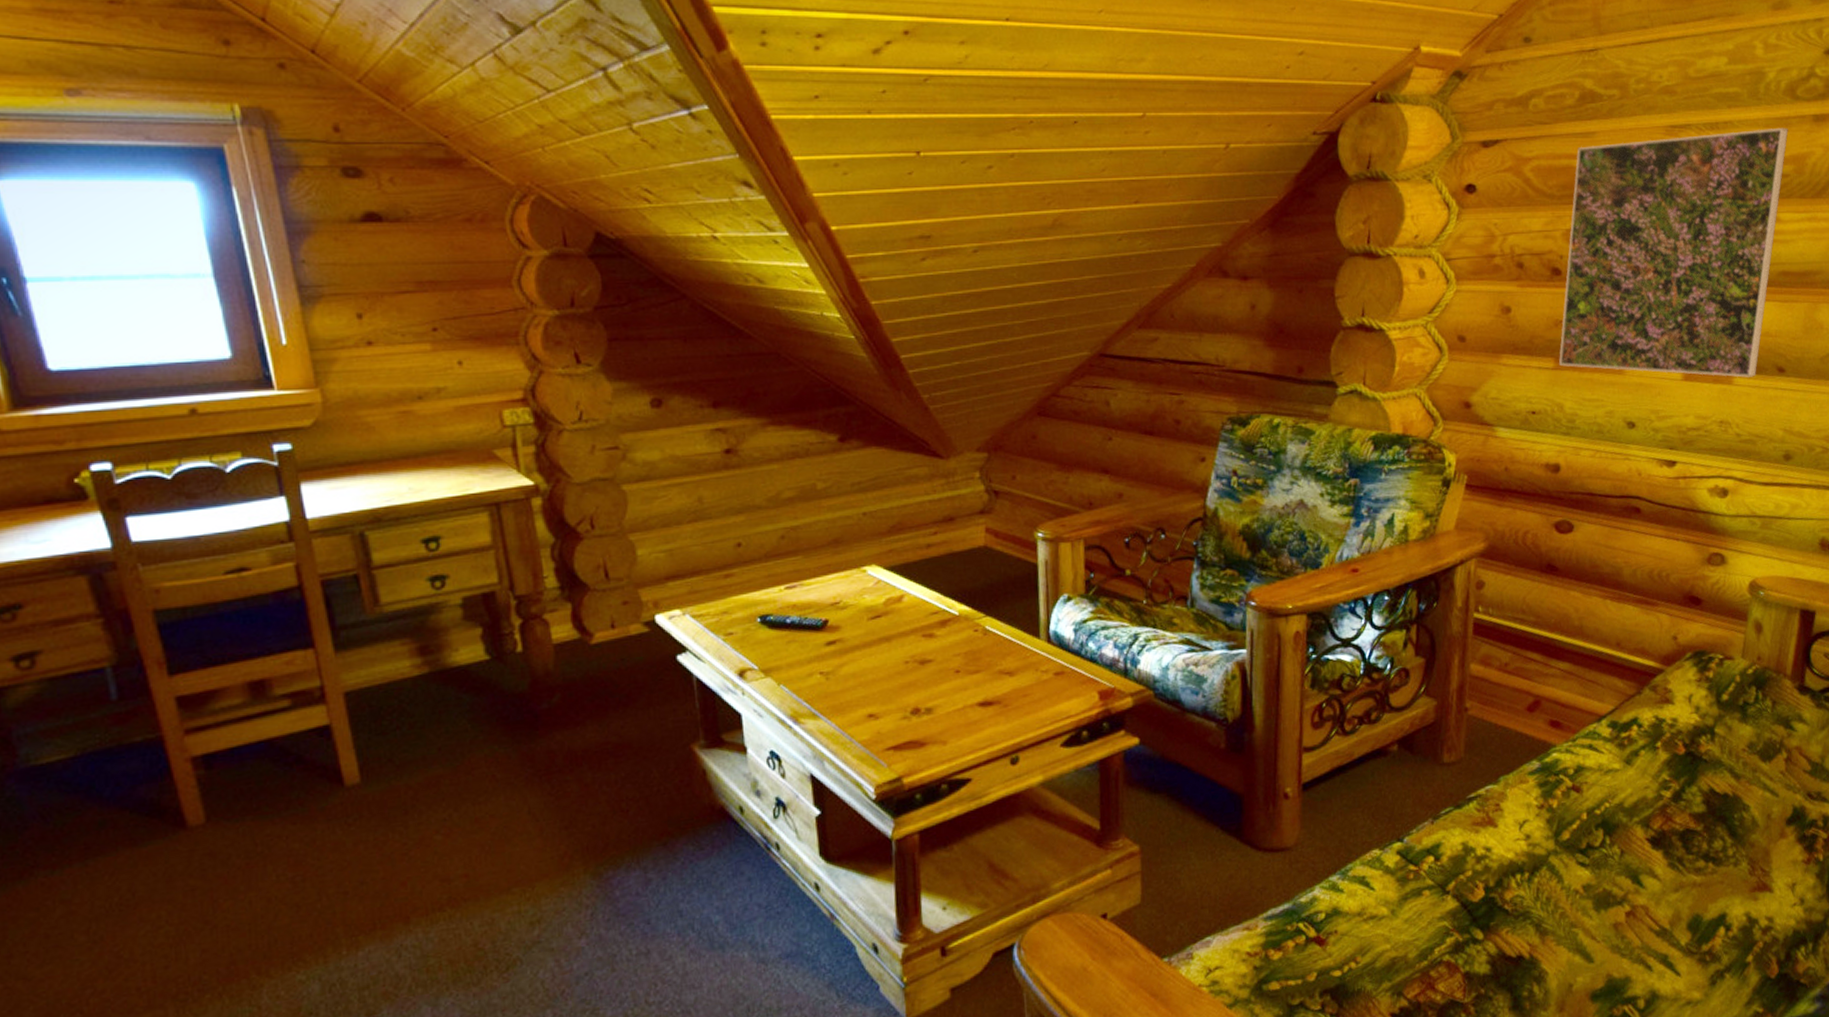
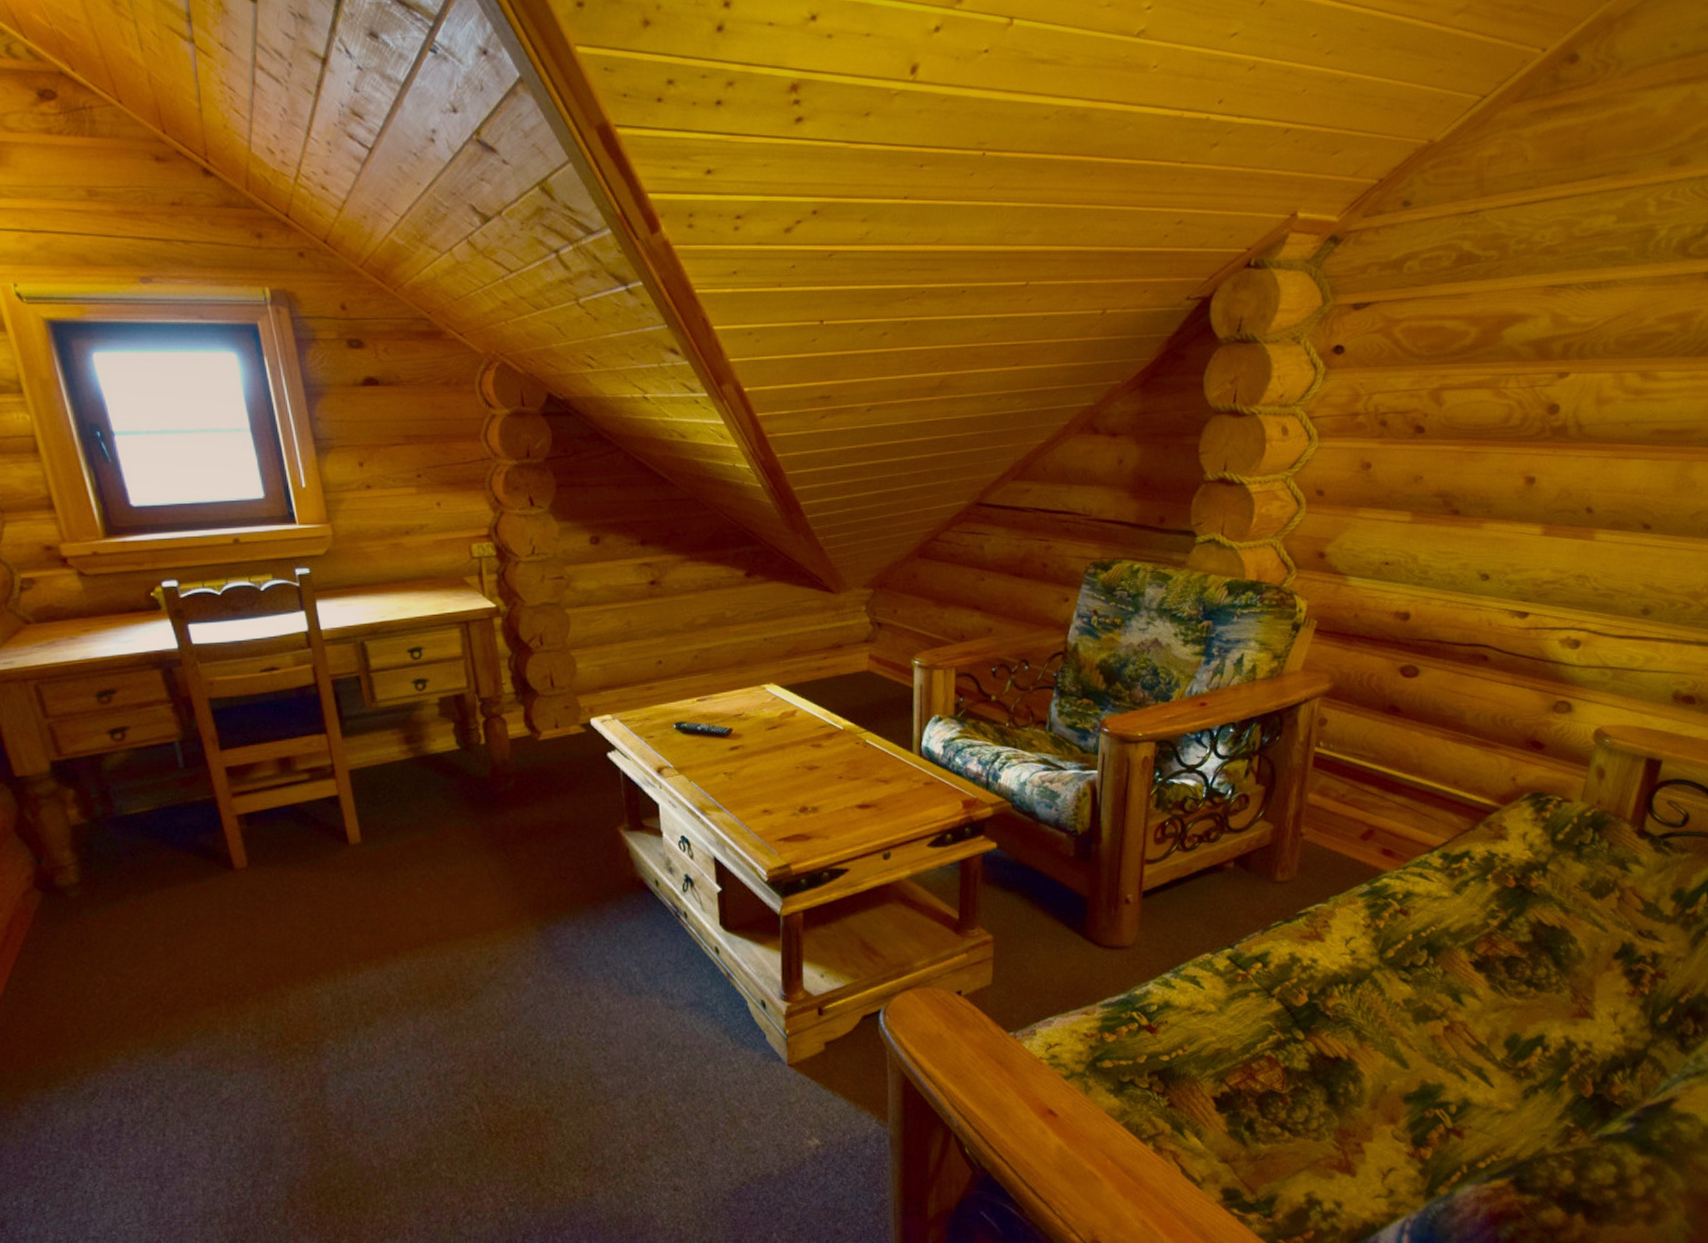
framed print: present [1559,127,1788,378] -> none [1416,285,1676,533]

